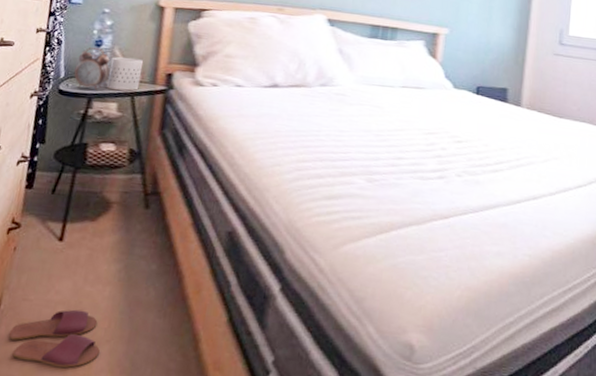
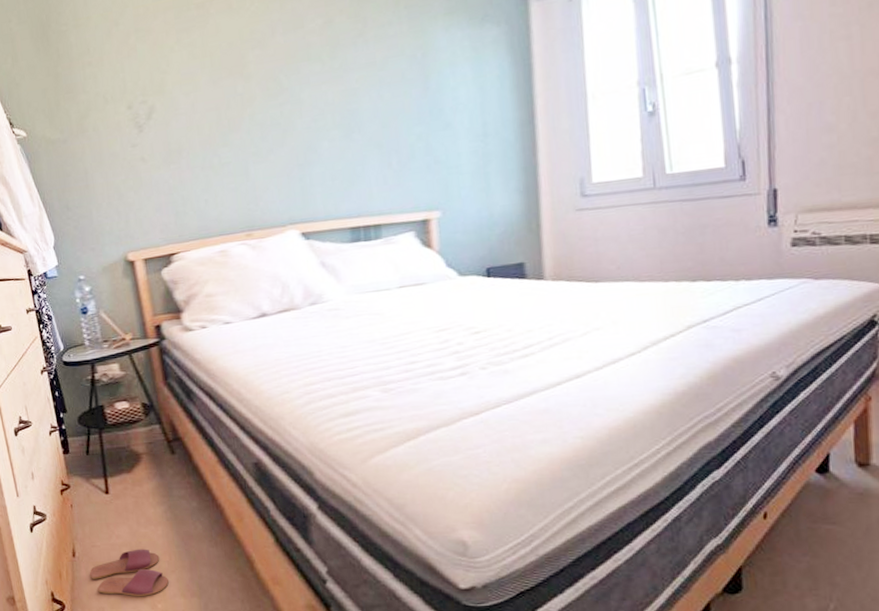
alarm clock: present [73,47,110,90] -> none [70,315,103,356]
mug: present [106,57,144,91] -> none [100,317,134,352]

